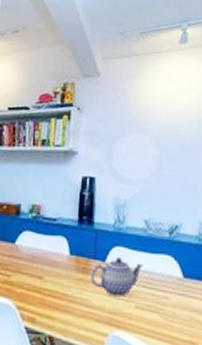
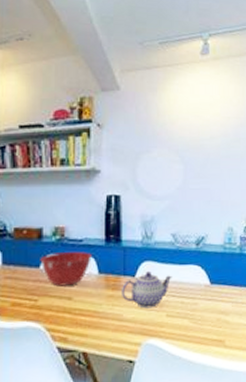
mixing bowl: none [16,230,64,265] -> present [40,252,92,287]

